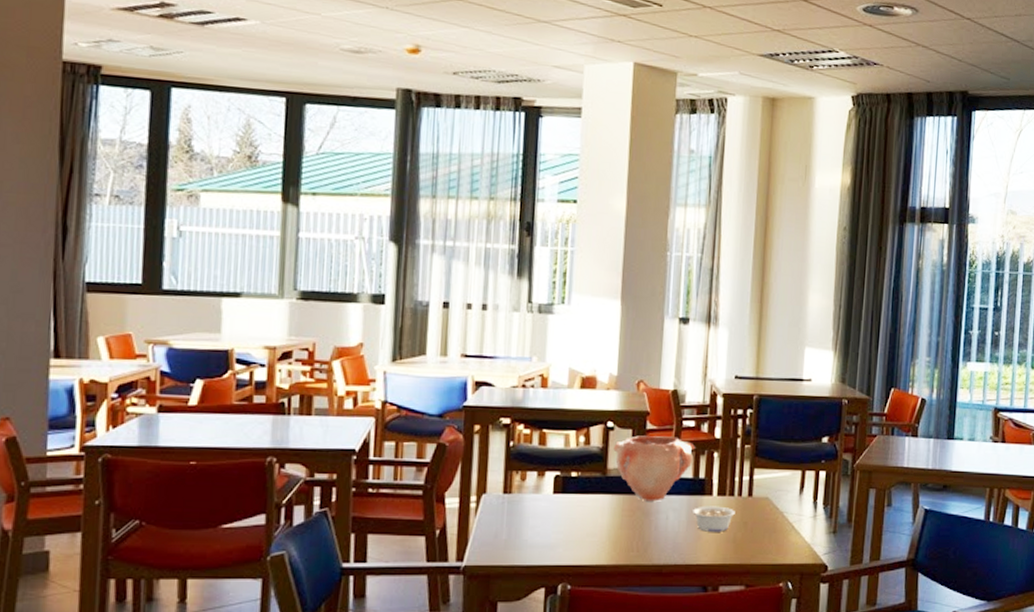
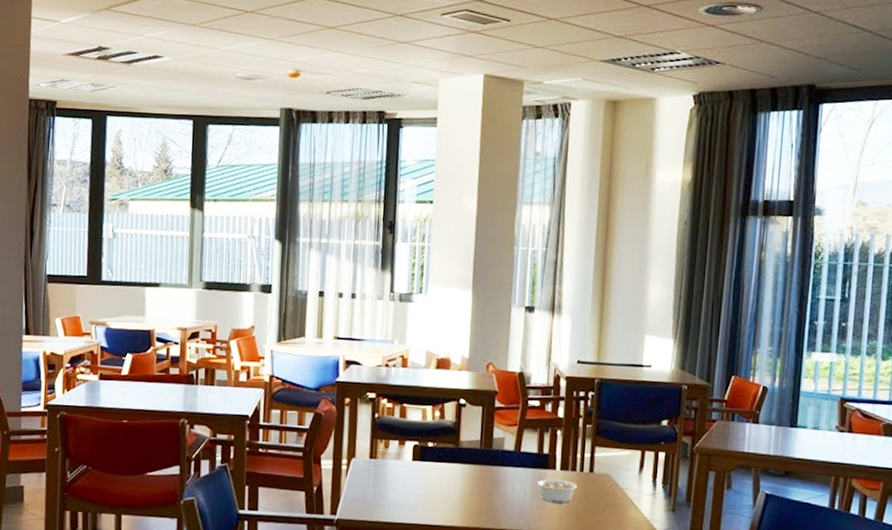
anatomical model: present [613,435,696,502] -> none [465,412,540,473]

